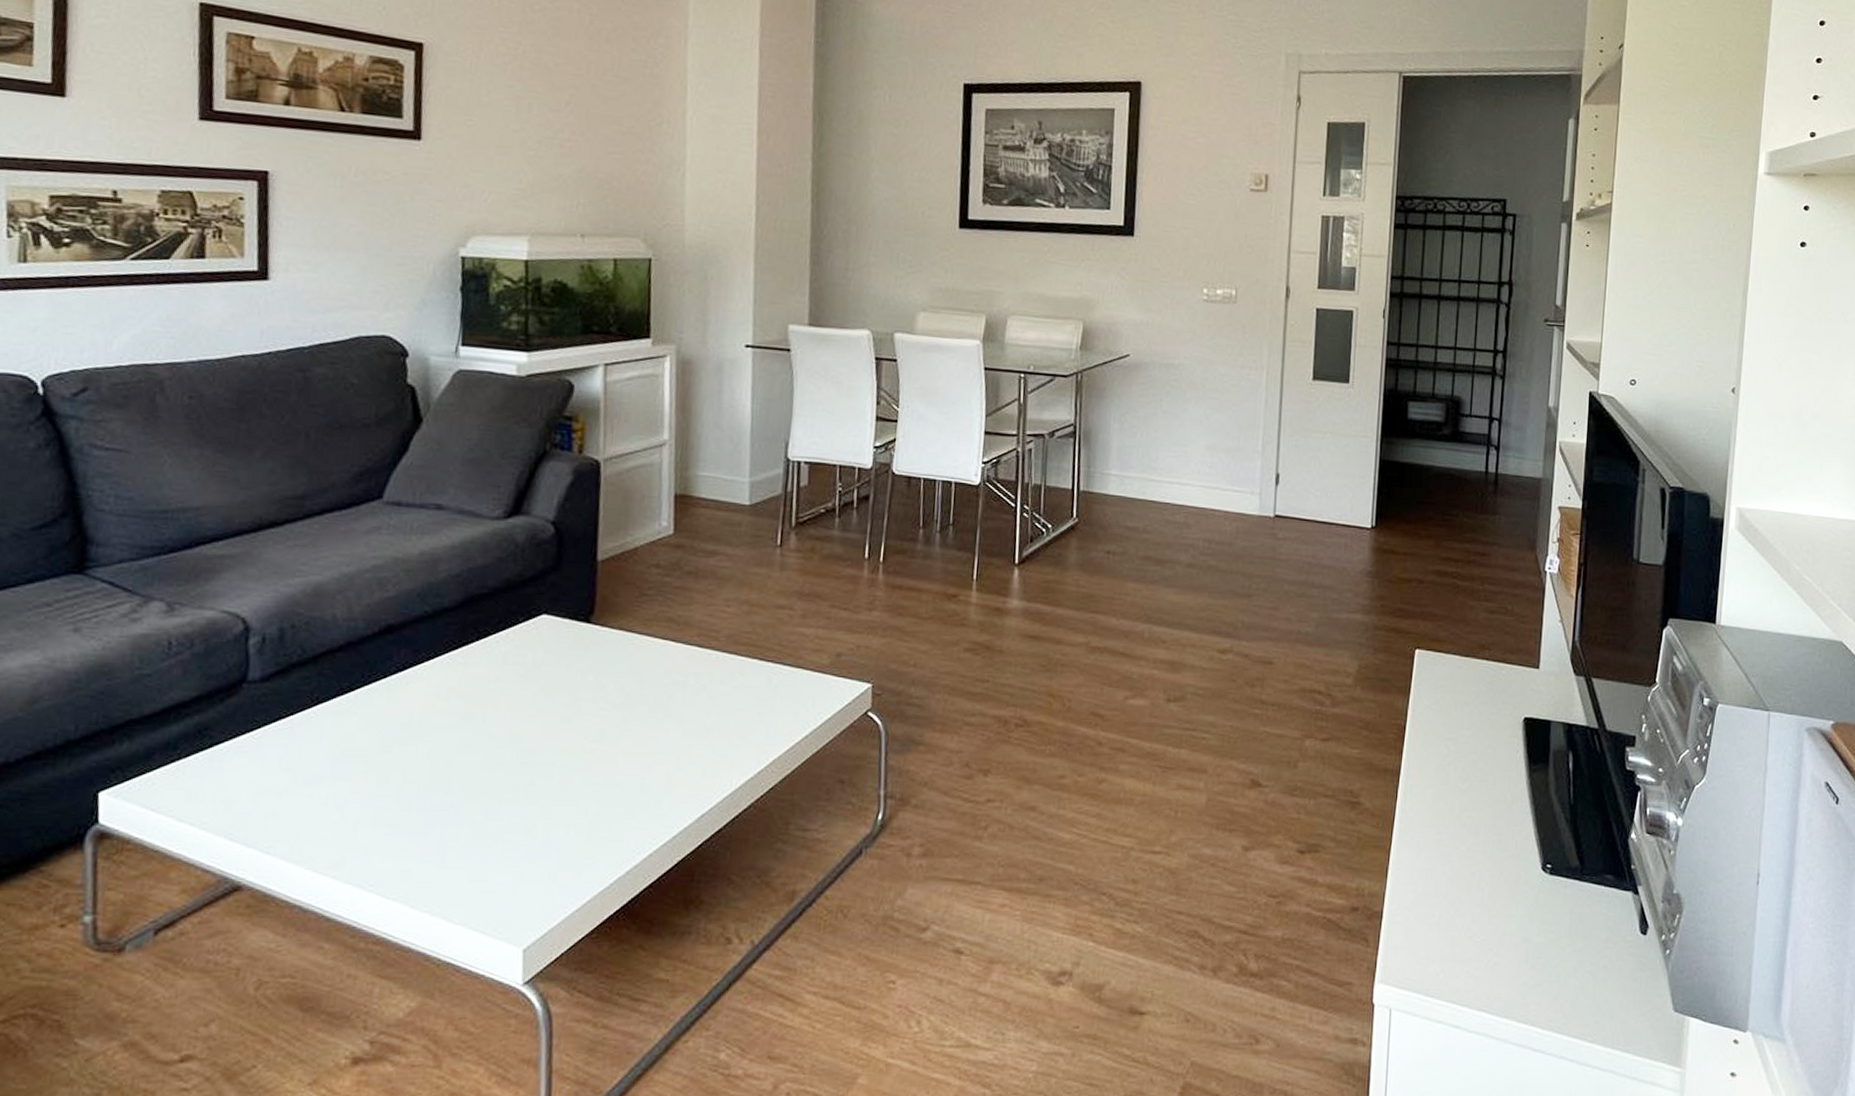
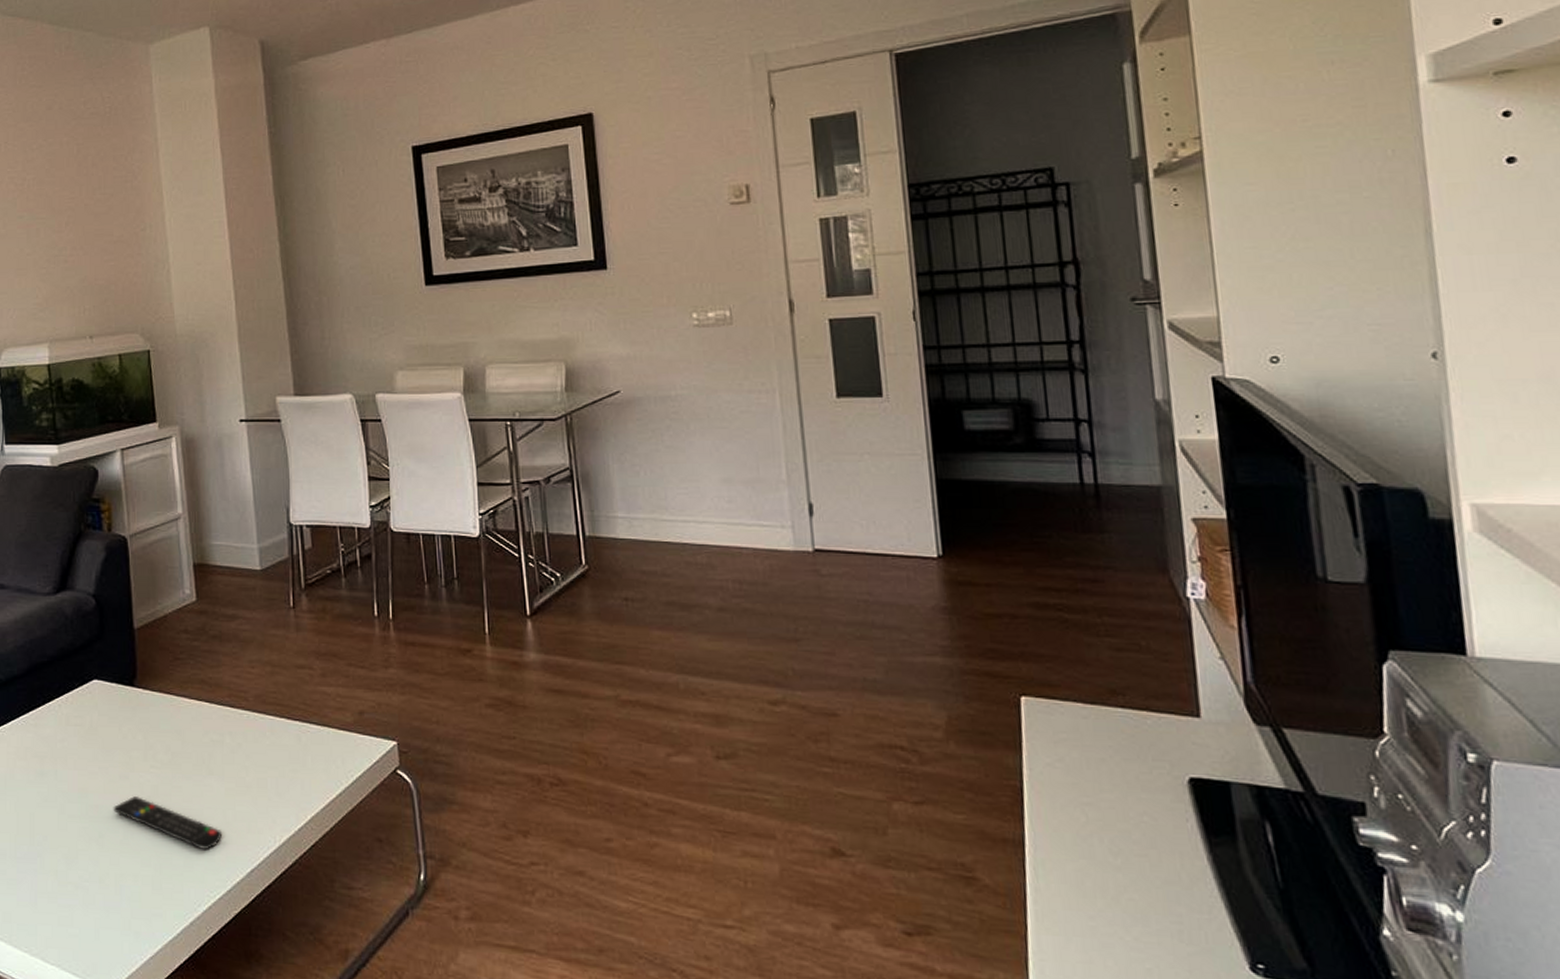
remote control: none [549,741,674,796] -> present [113,796,223,851]

